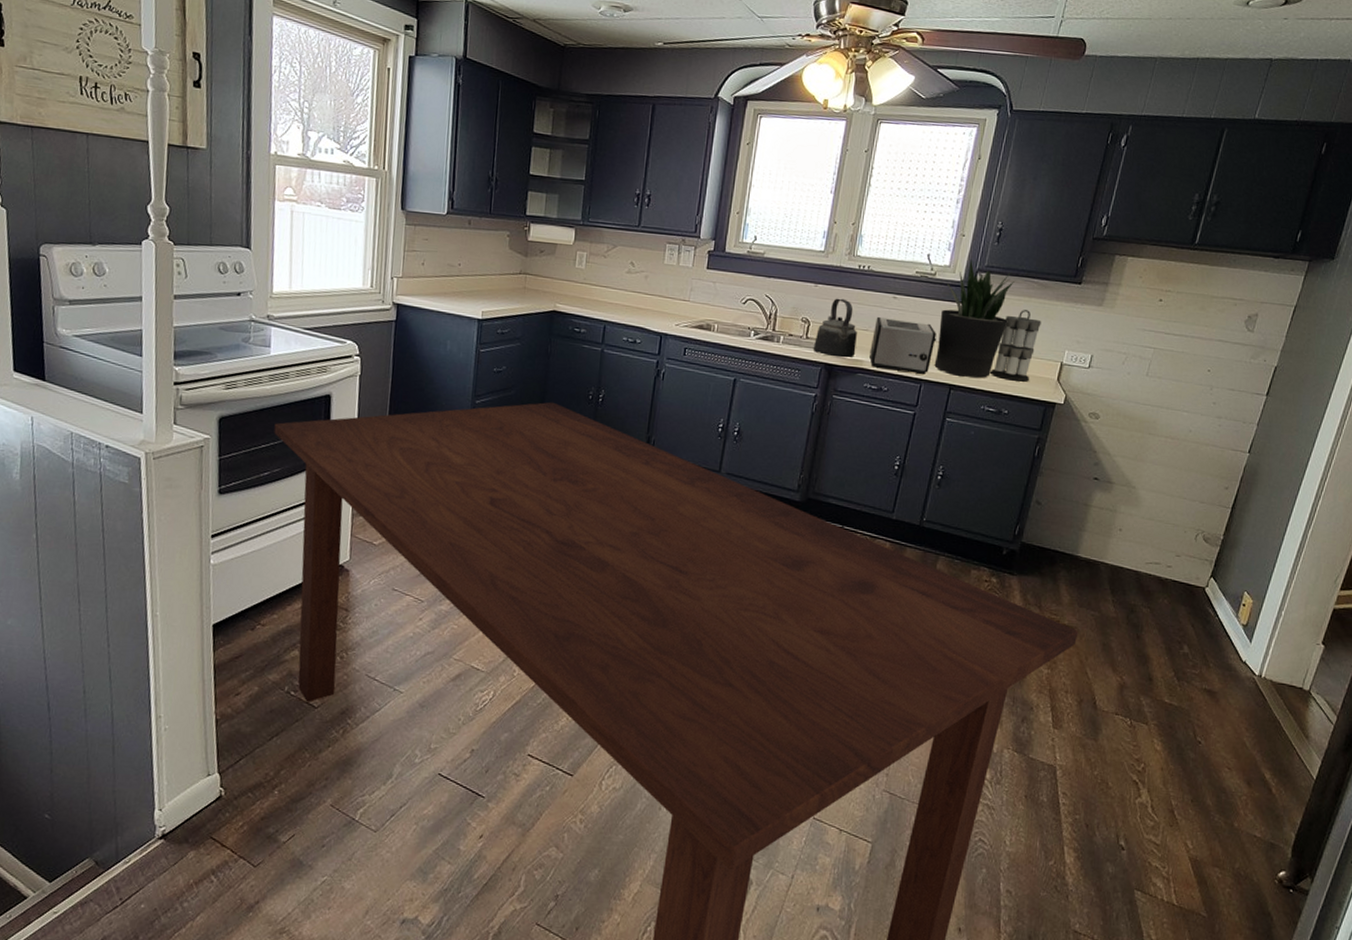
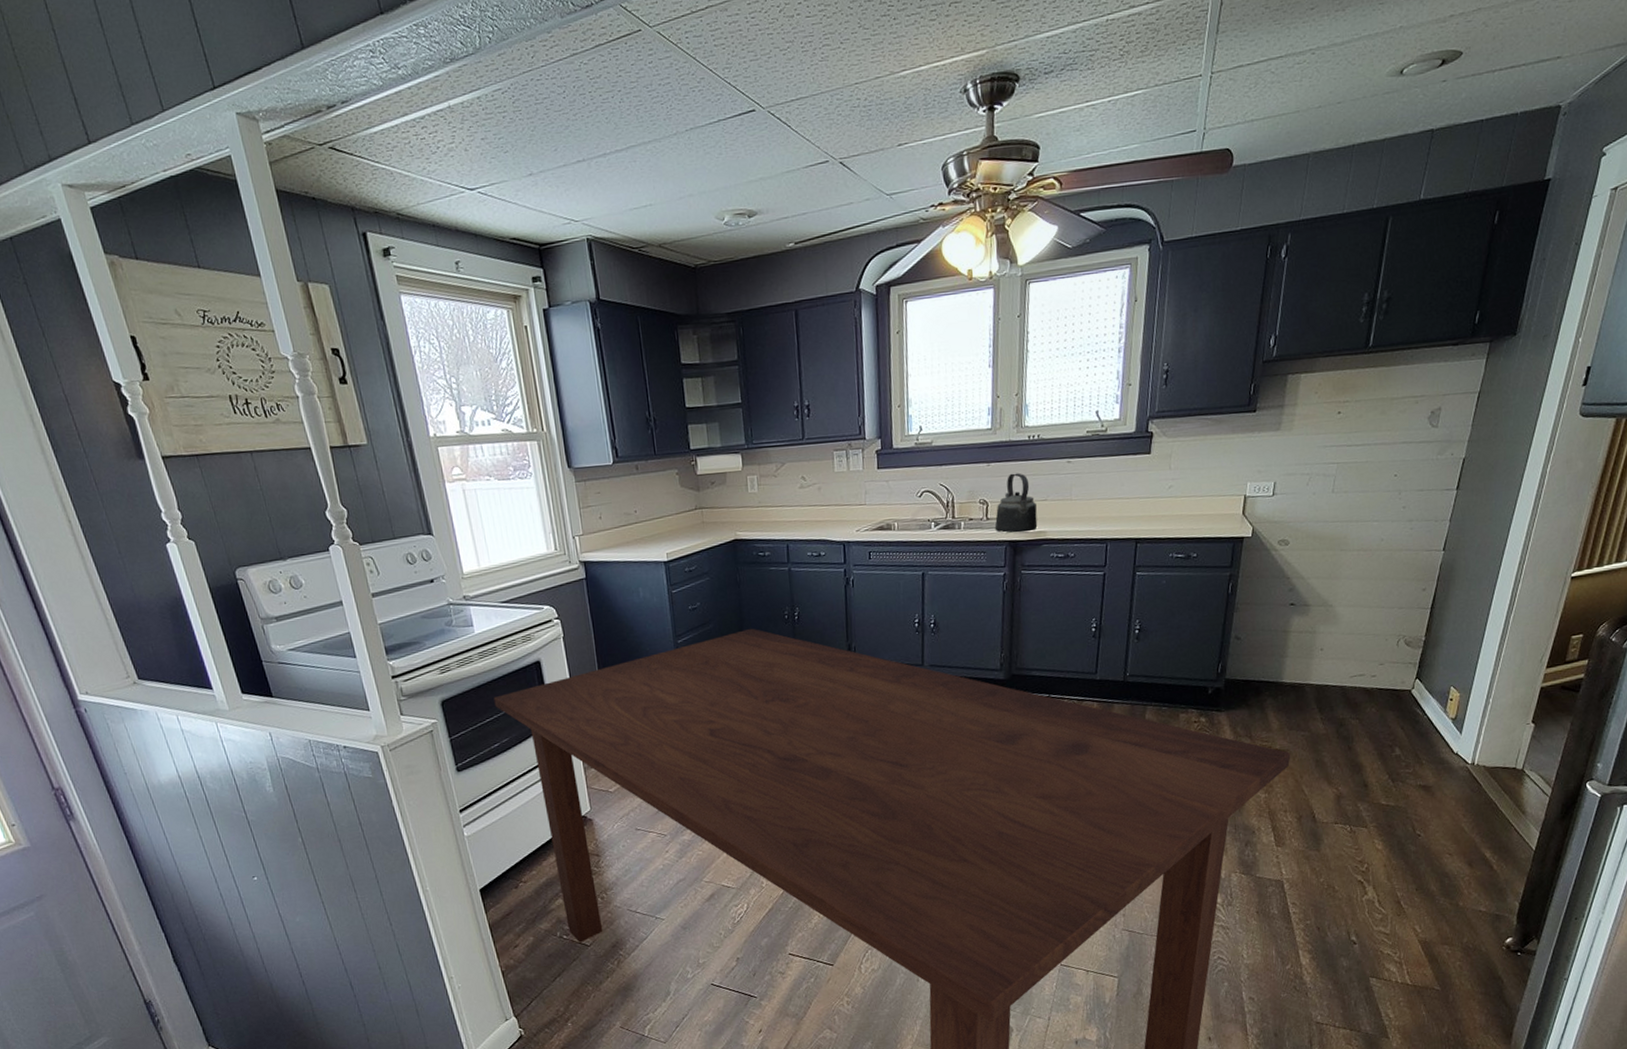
toaster: present [870,316,937,375] -> none [1051,481,1117,536]
planter: present [934,259,1014,379] -> none [1117,408,1188,529]
spice rack: present [989,310,1042,382] -> none [1173,449,1220,524]

